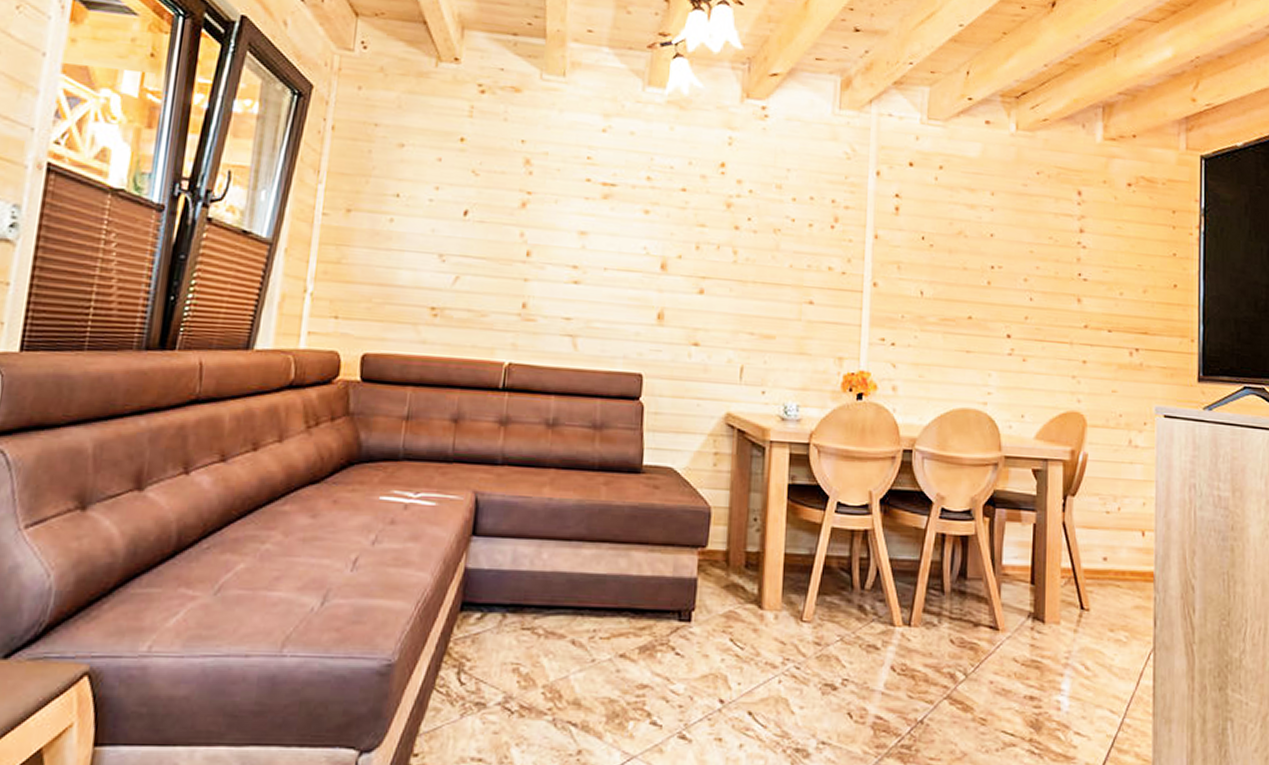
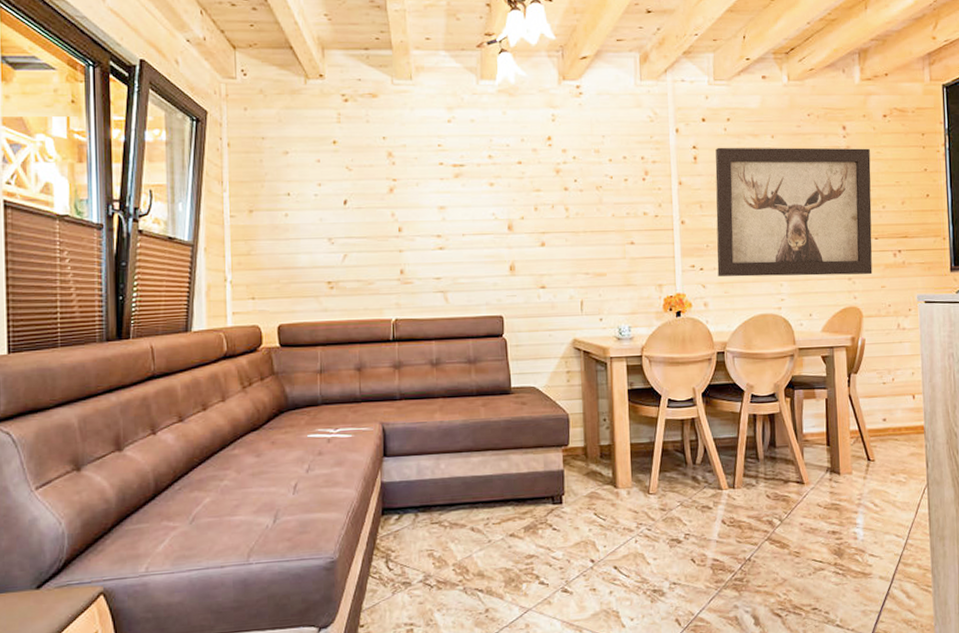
wall art: none [912,199,1109,375] -> present [715,147,873,277]

